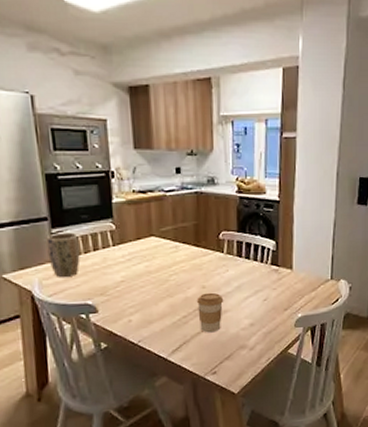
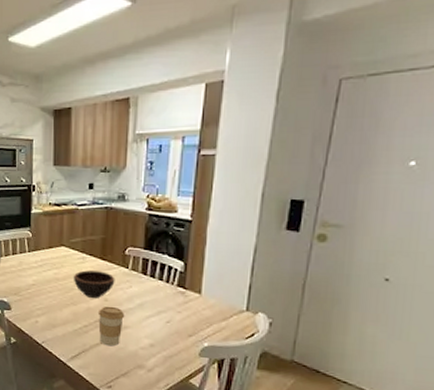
bowl: none [166,258,212,288] -> present [73,270,115,299]

